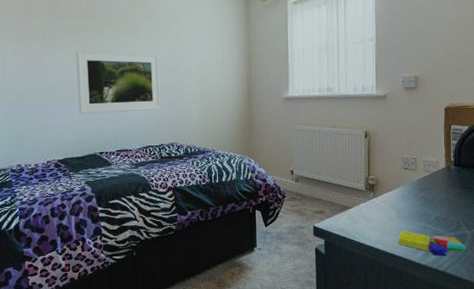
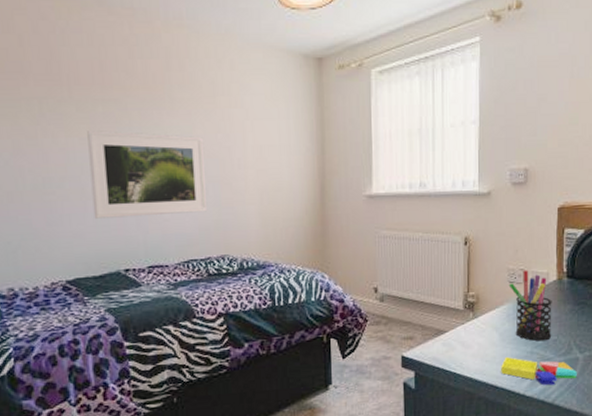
pen holder: none [403,159,443,219] -> present [508,270,552,342]

